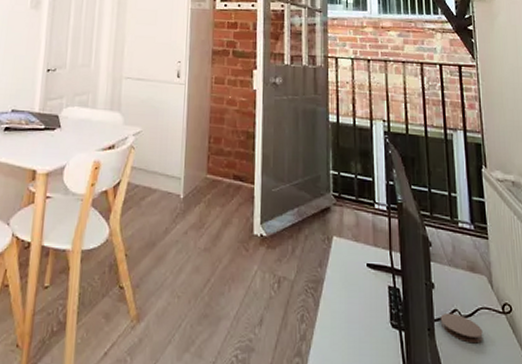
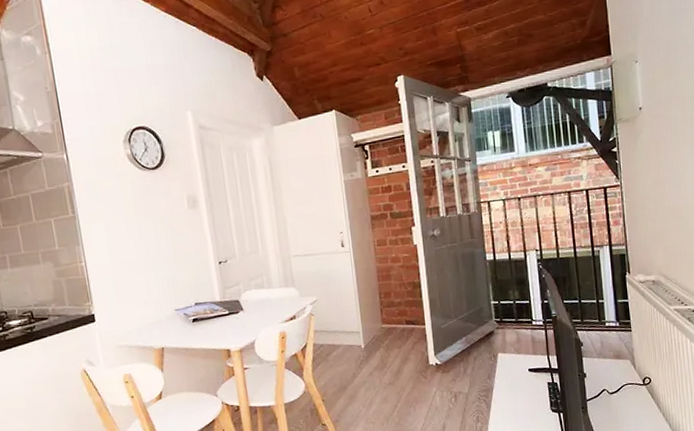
coaster: present [440,312,483,344] -> none [591,392,627,412]

